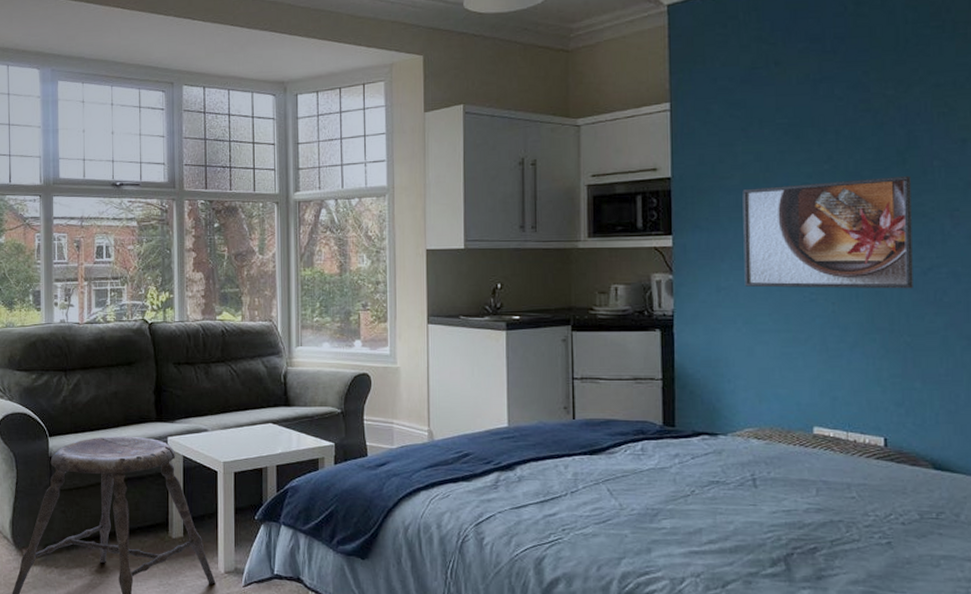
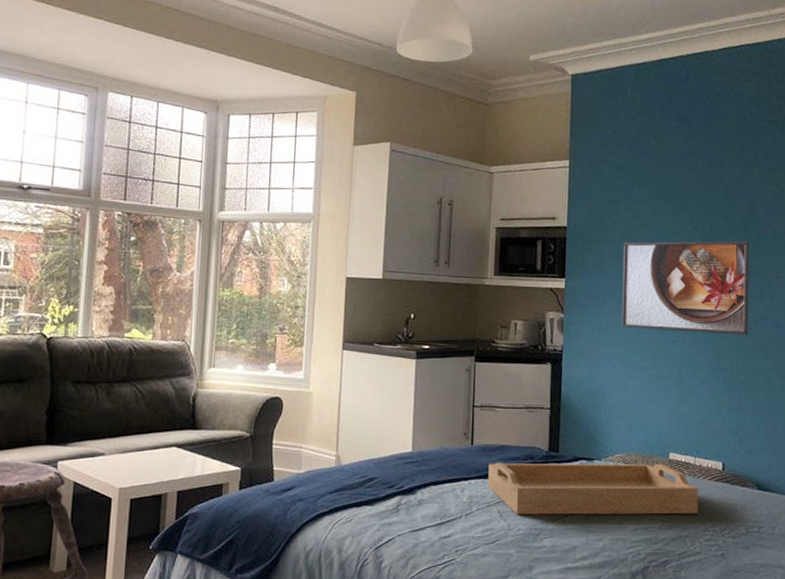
serving tray: none [594,437,854,496] -> present [488,462,699,515]

